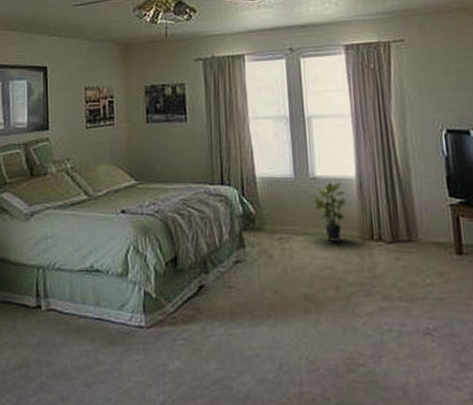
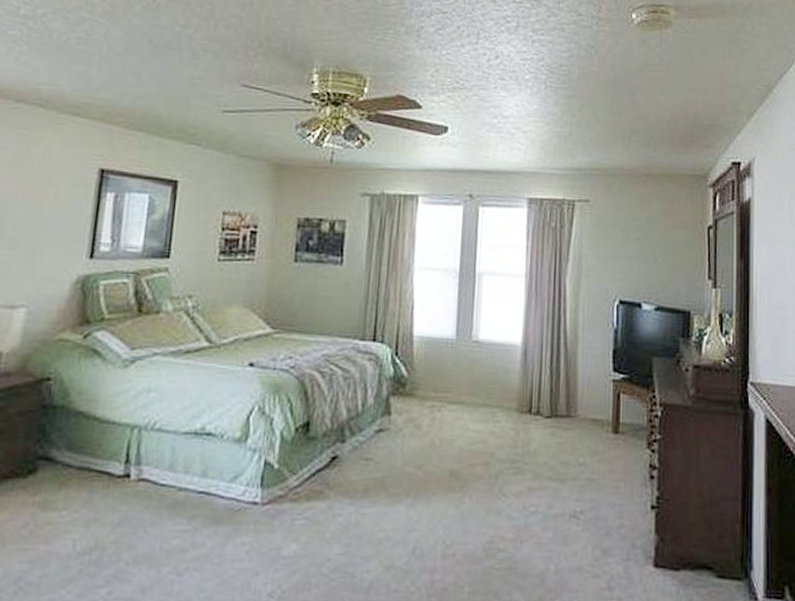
potted plant: present [313,180,347,241] -> none [473,345,509,413]

